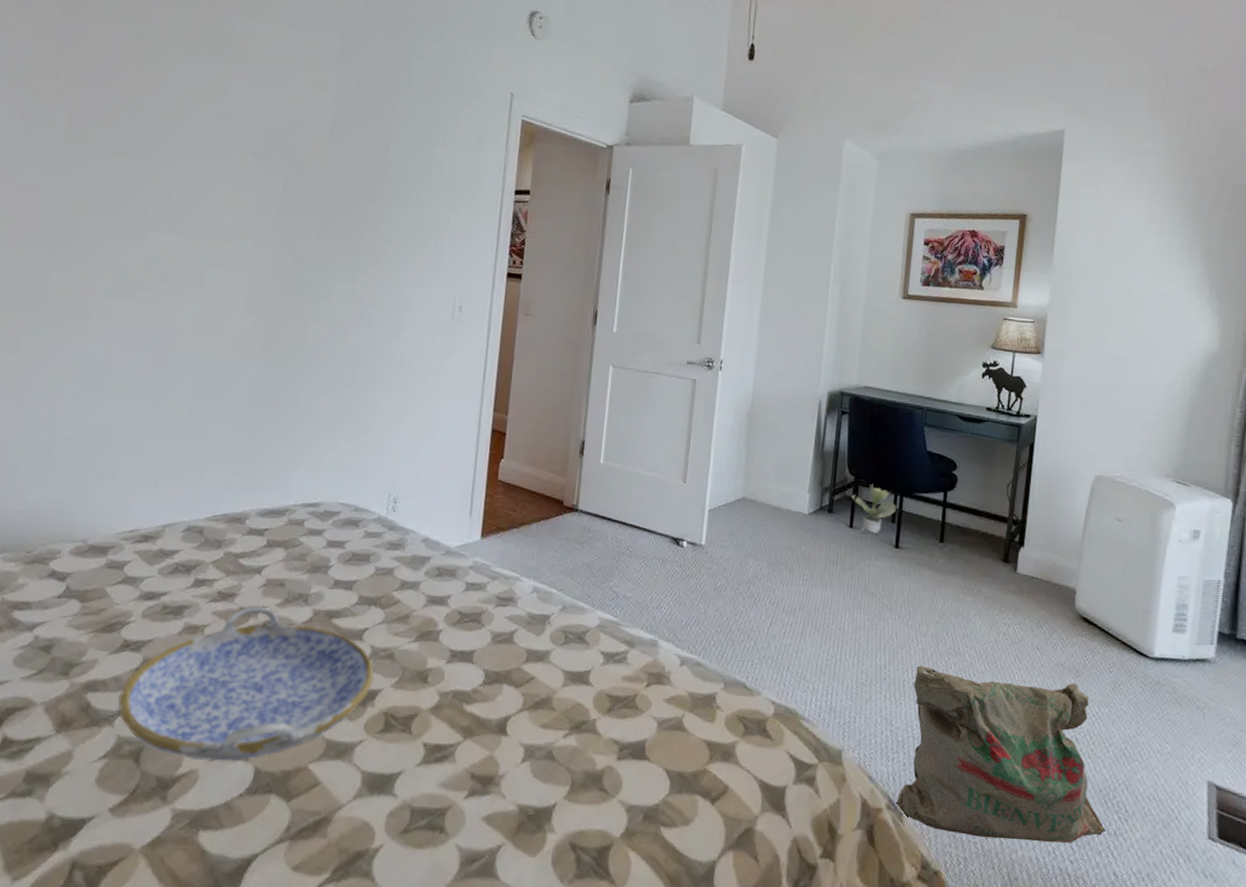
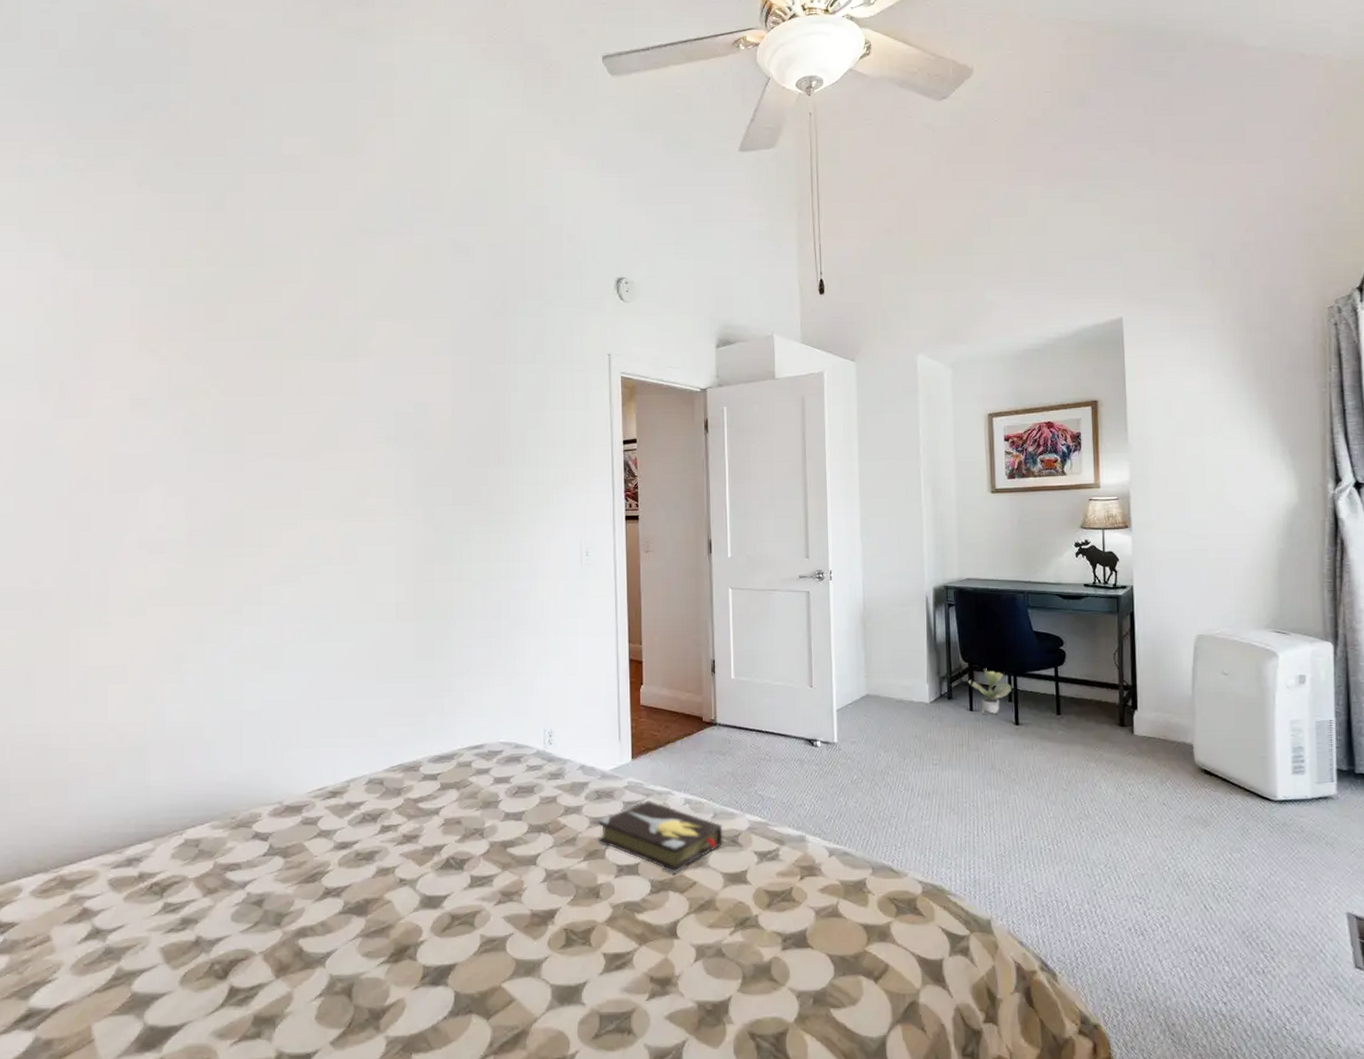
serving tray: present [118,606,374,761] -> none [327,844,551,989]
hardback book: none [433,584,571,666] -> present [598,801,723,873]
bag: present [895,665,1107,844] -> none [1048,832,1255,989]

